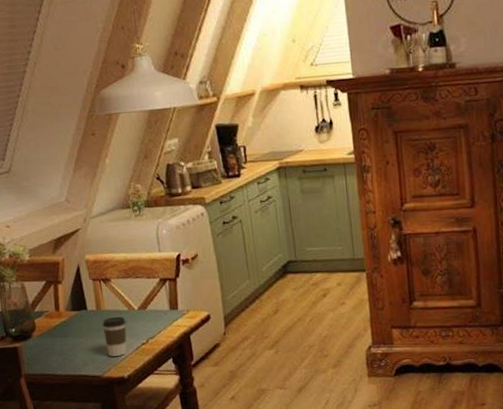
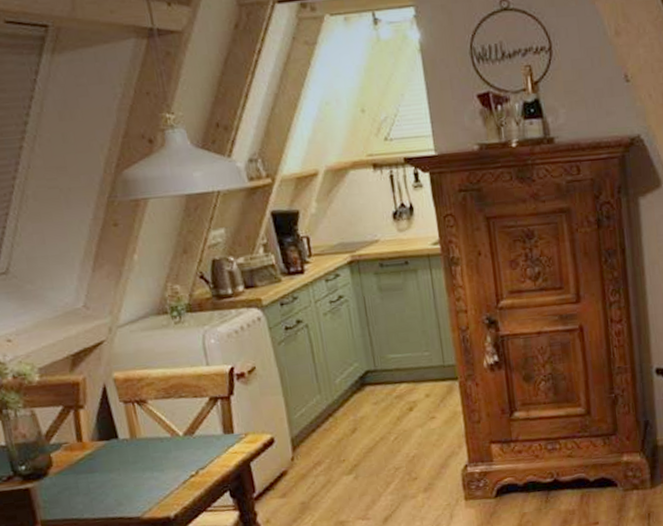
coffee cup: present [102,317,127,357] -> none [138,445,171,493]

